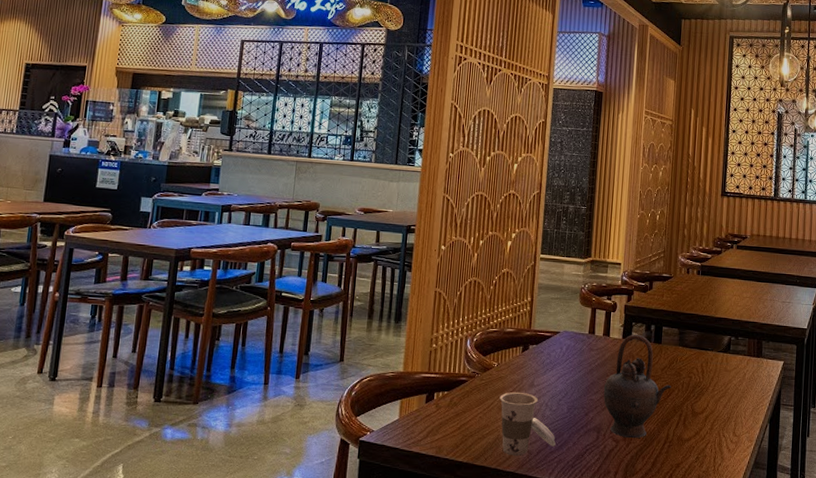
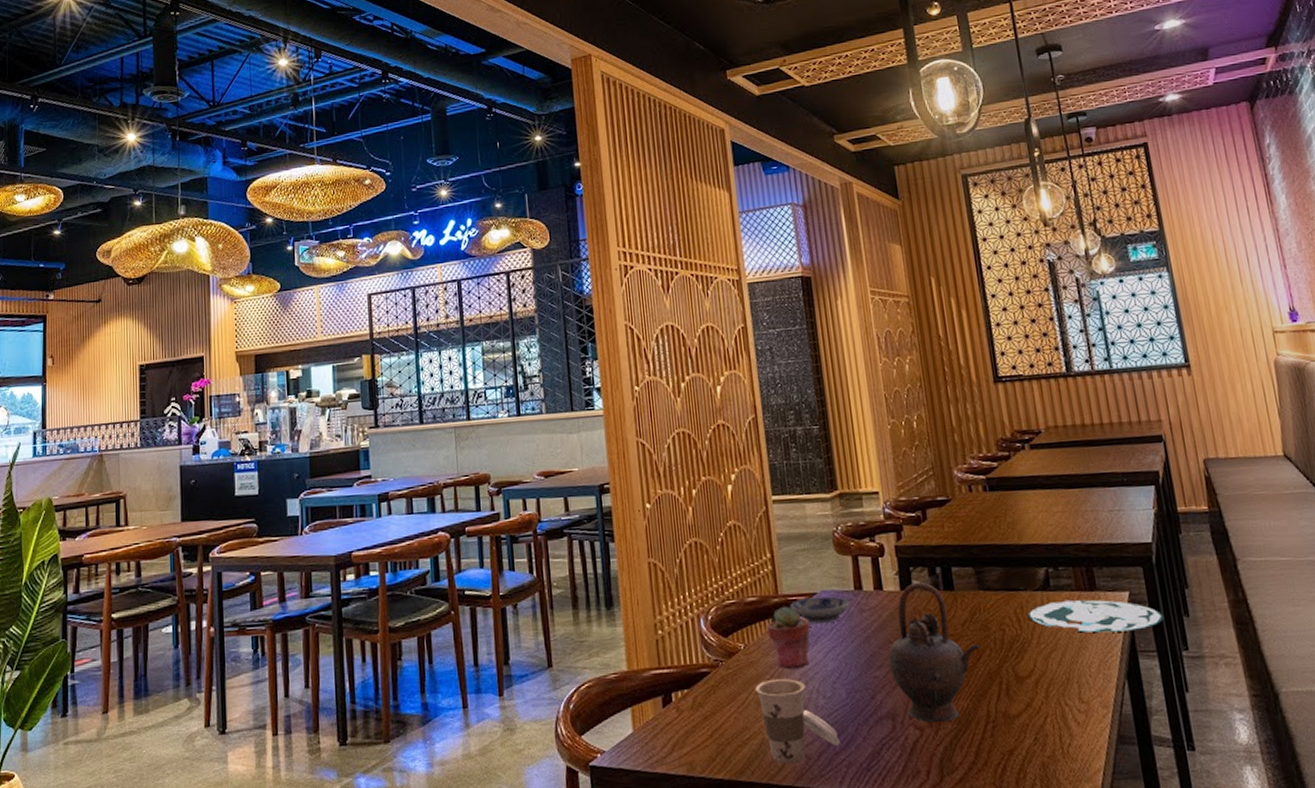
potted succulent: none [517,338,550,386] -> present [766,606,811,669]
bowl: none [538,334,584,355] -> present [790,596,850,624]
plate: none [710,361,803,390] -> present [1027,599,1163,633]

